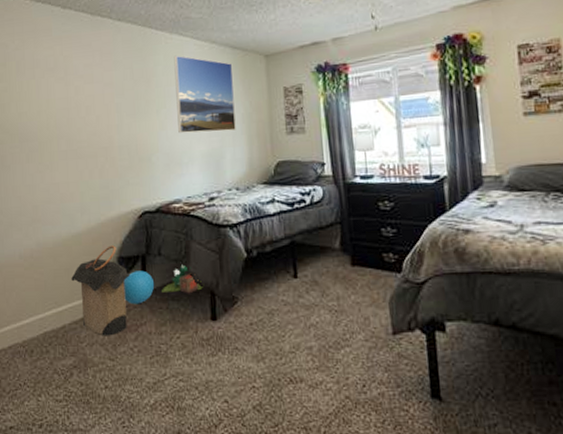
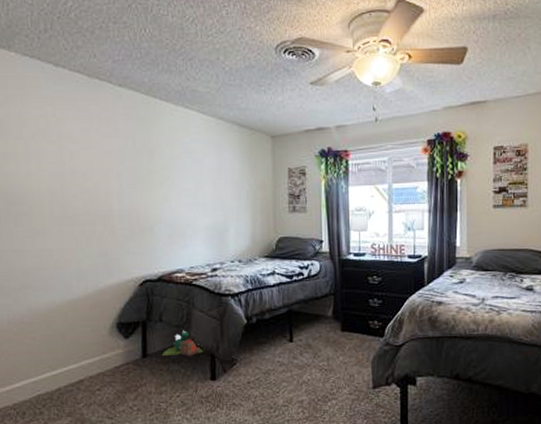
laundry hamper: present [71,245,131,336] -> none [67,312,131,397]
ball: present [123,270,155,305] -> none [123,335,155,367]
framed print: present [174,55,236,134] -> none [179,128,240,207]

